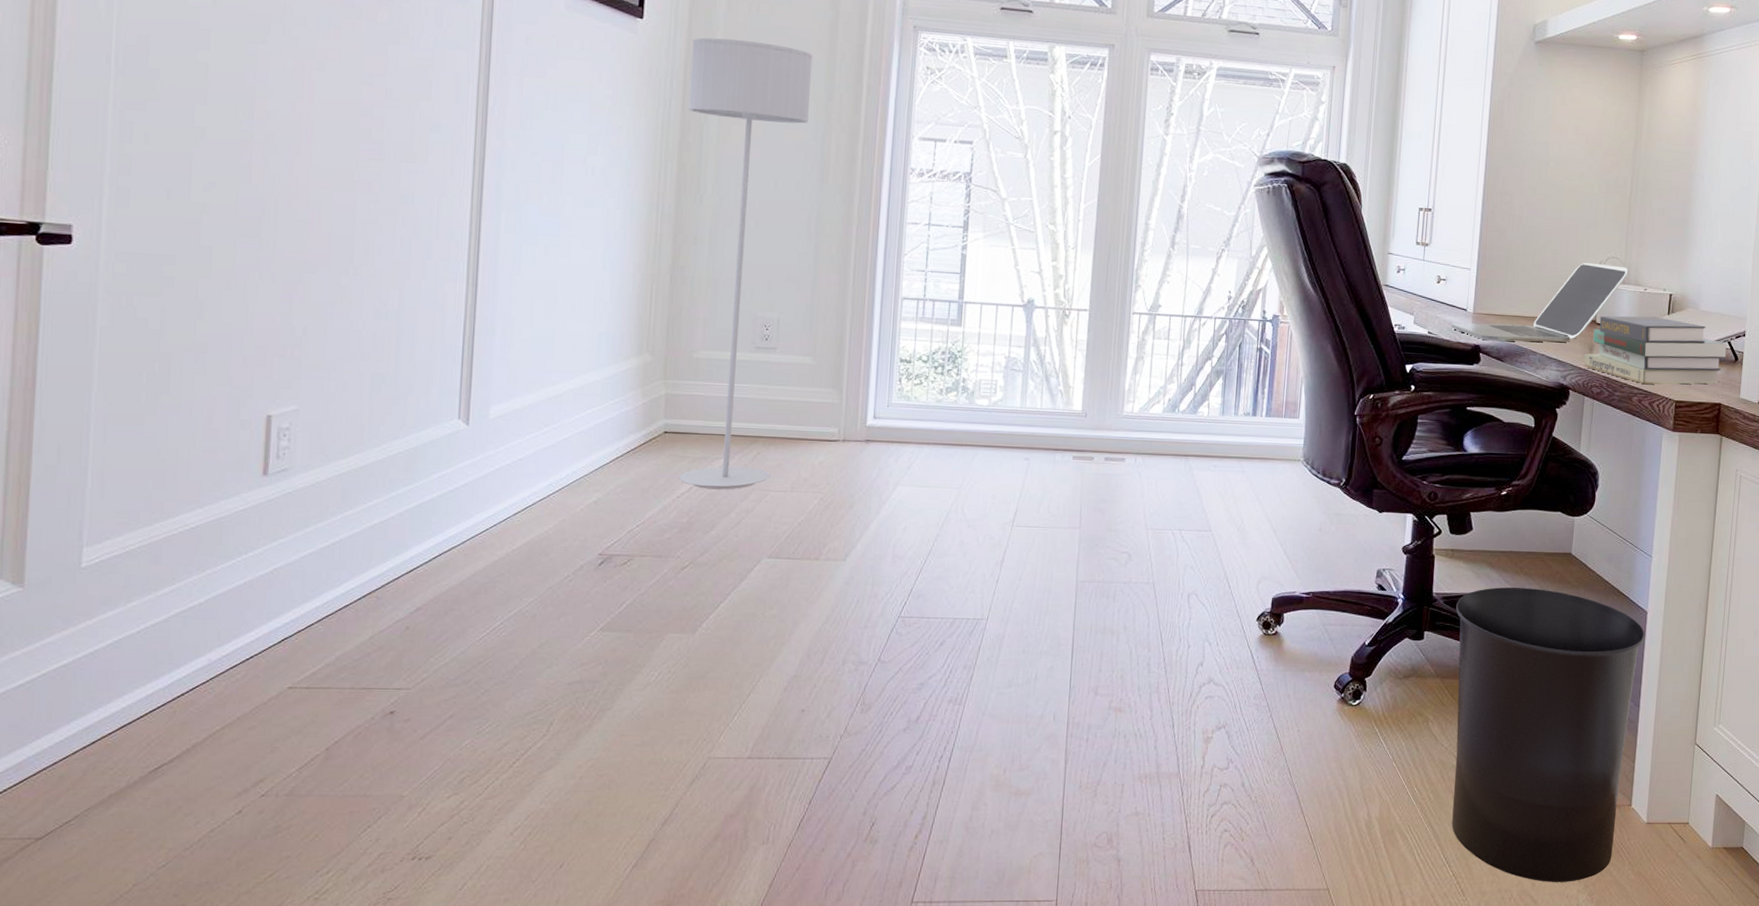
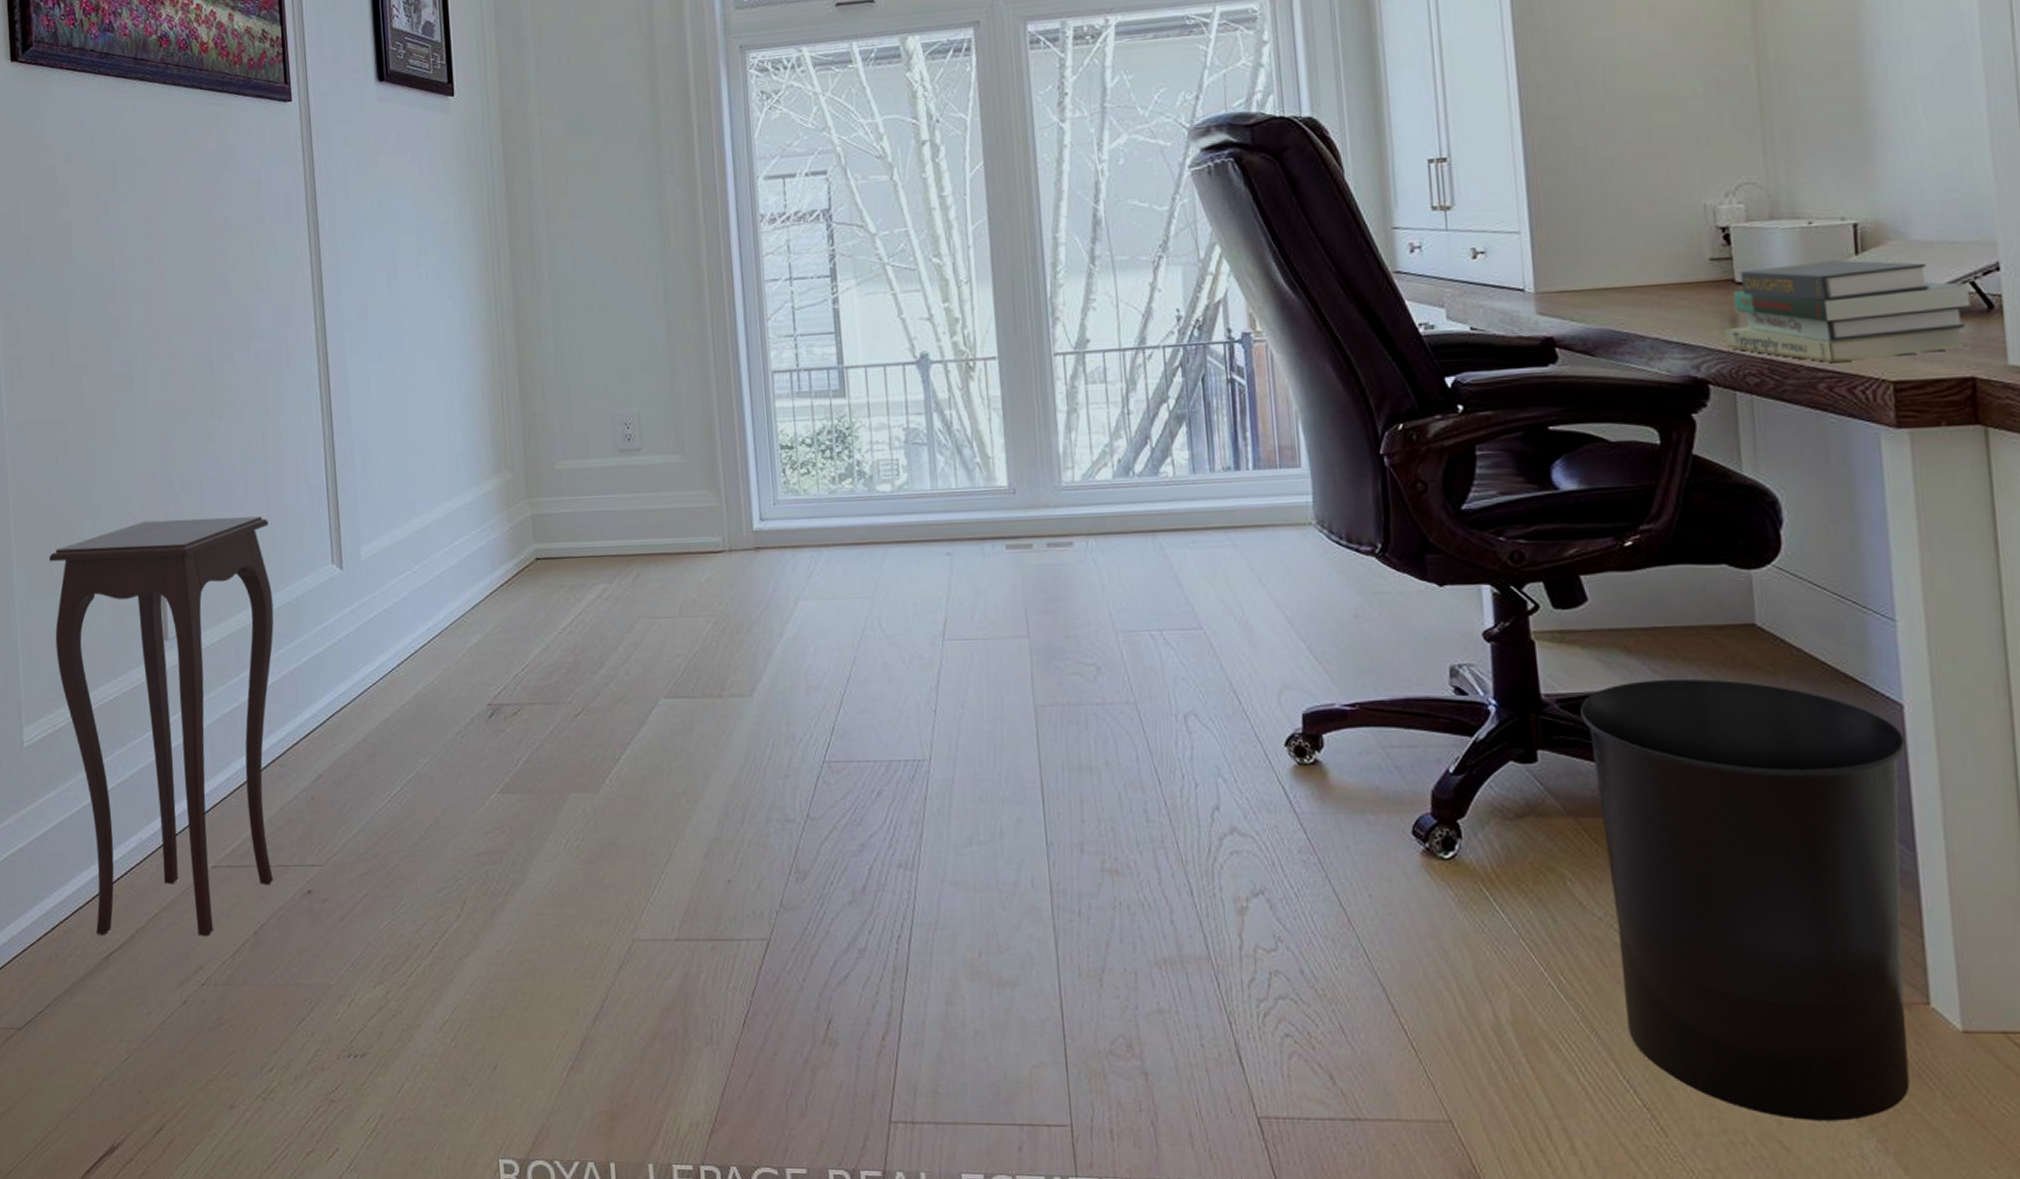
side table: none [133,361,395,752] -> present [49,516,274,936]
floor lamp: present [678,37,813,490] -> none [507,97,655,622]
laptop: present [1451,262,1629,343] -> none [1504,195,1777,329]

